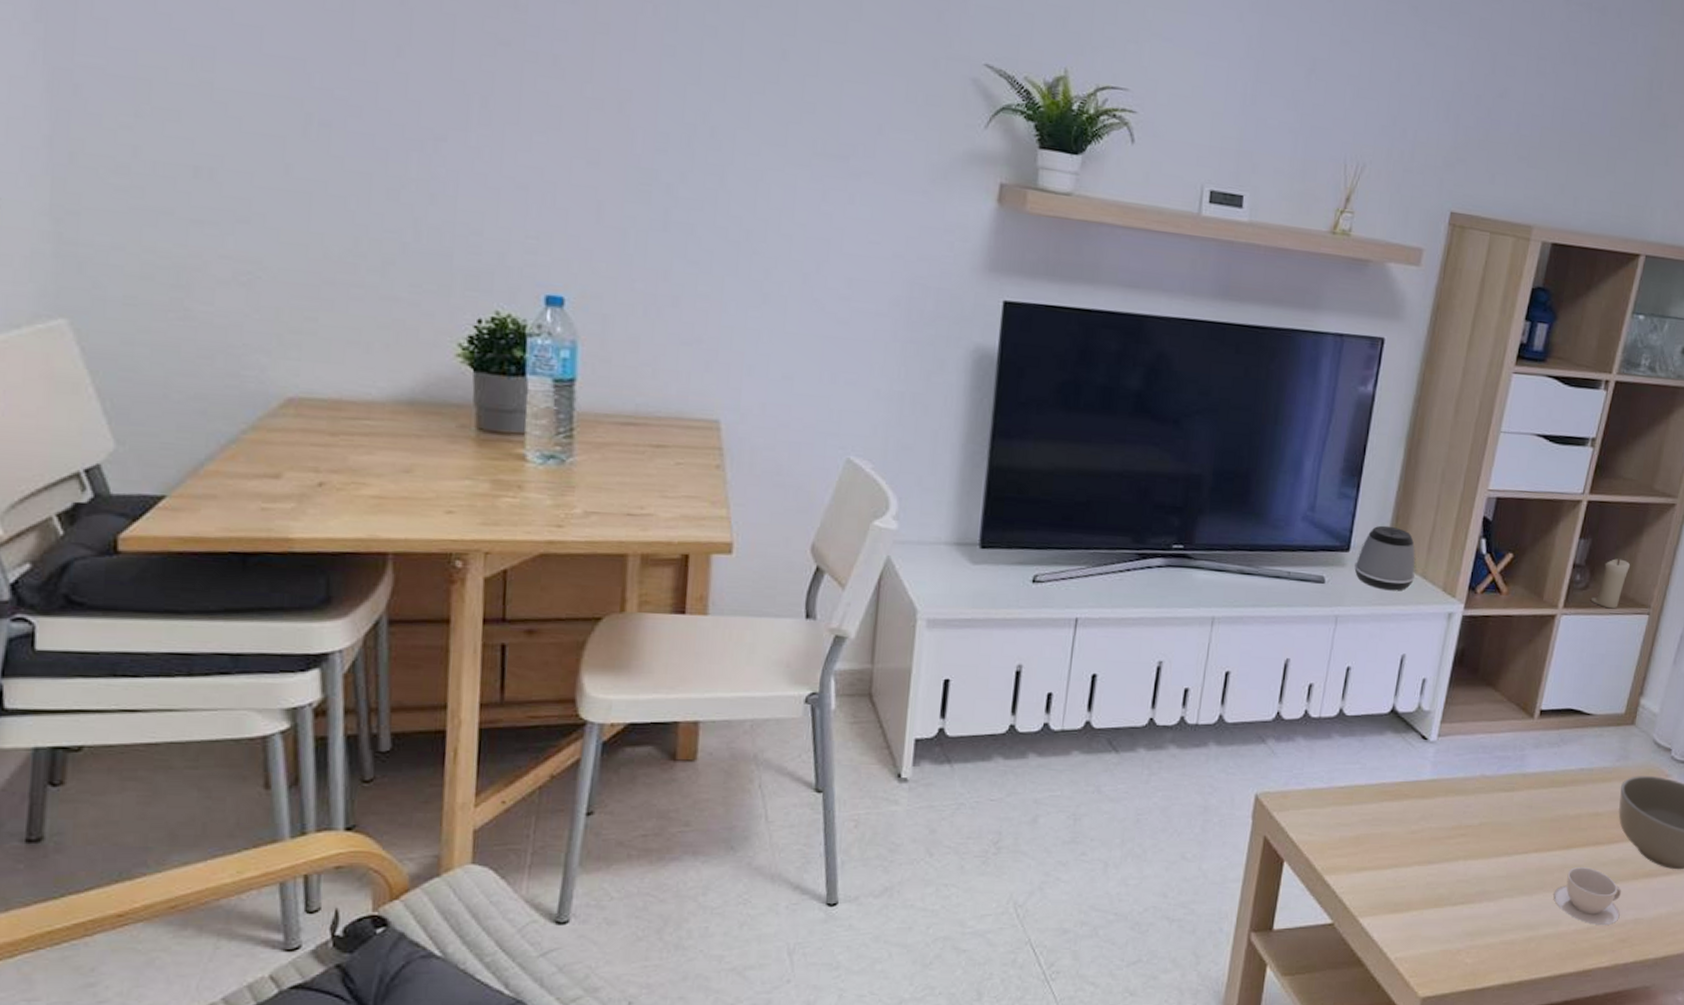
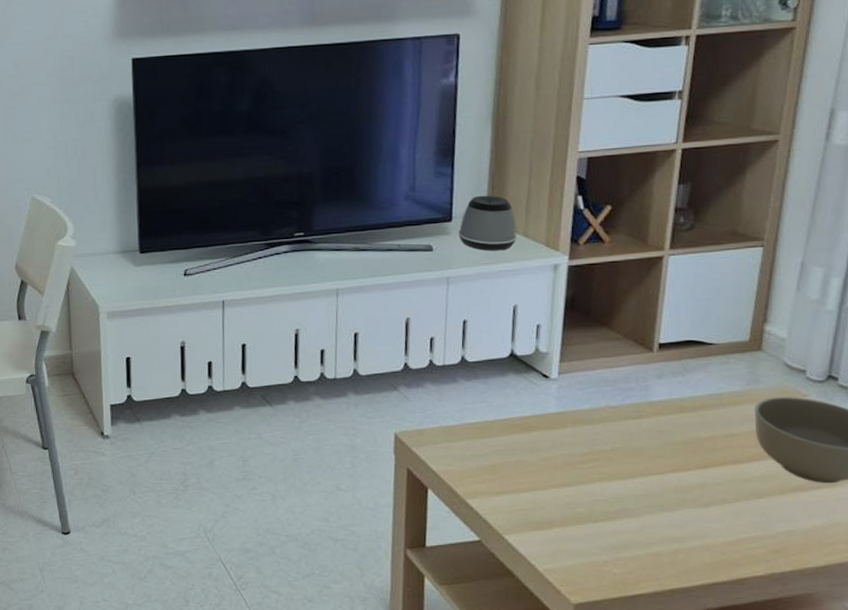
teacup: present [1553,867,1622,926] -> none [696,484,770,538]
candle: present [1590,558,1631,609] -> none [698,198,737,245]

